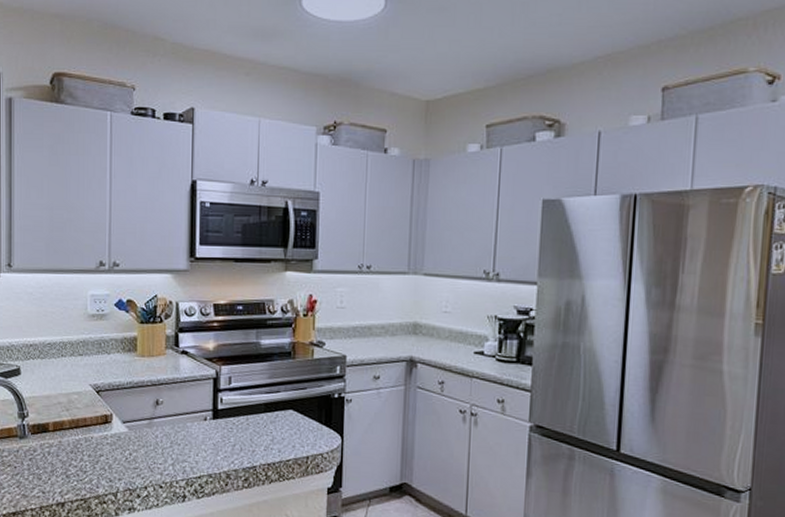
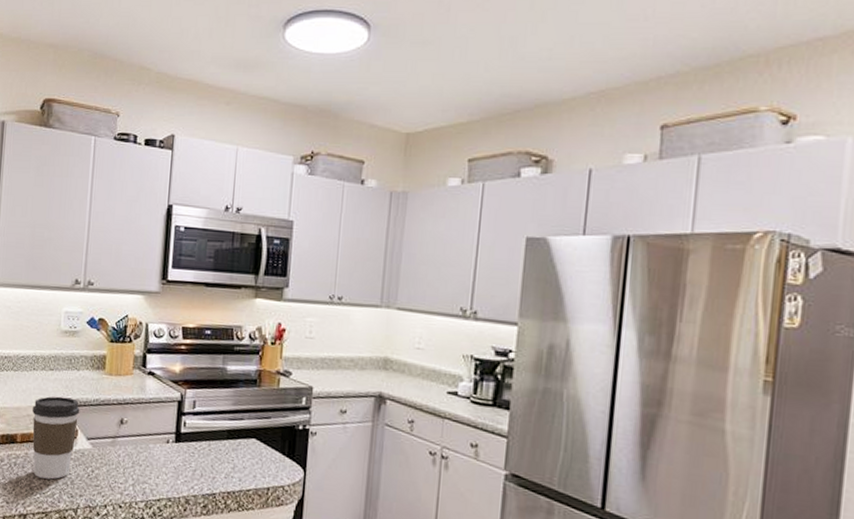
coffee cup: none [64,381,113,466] -> present [32,396,80,480]

